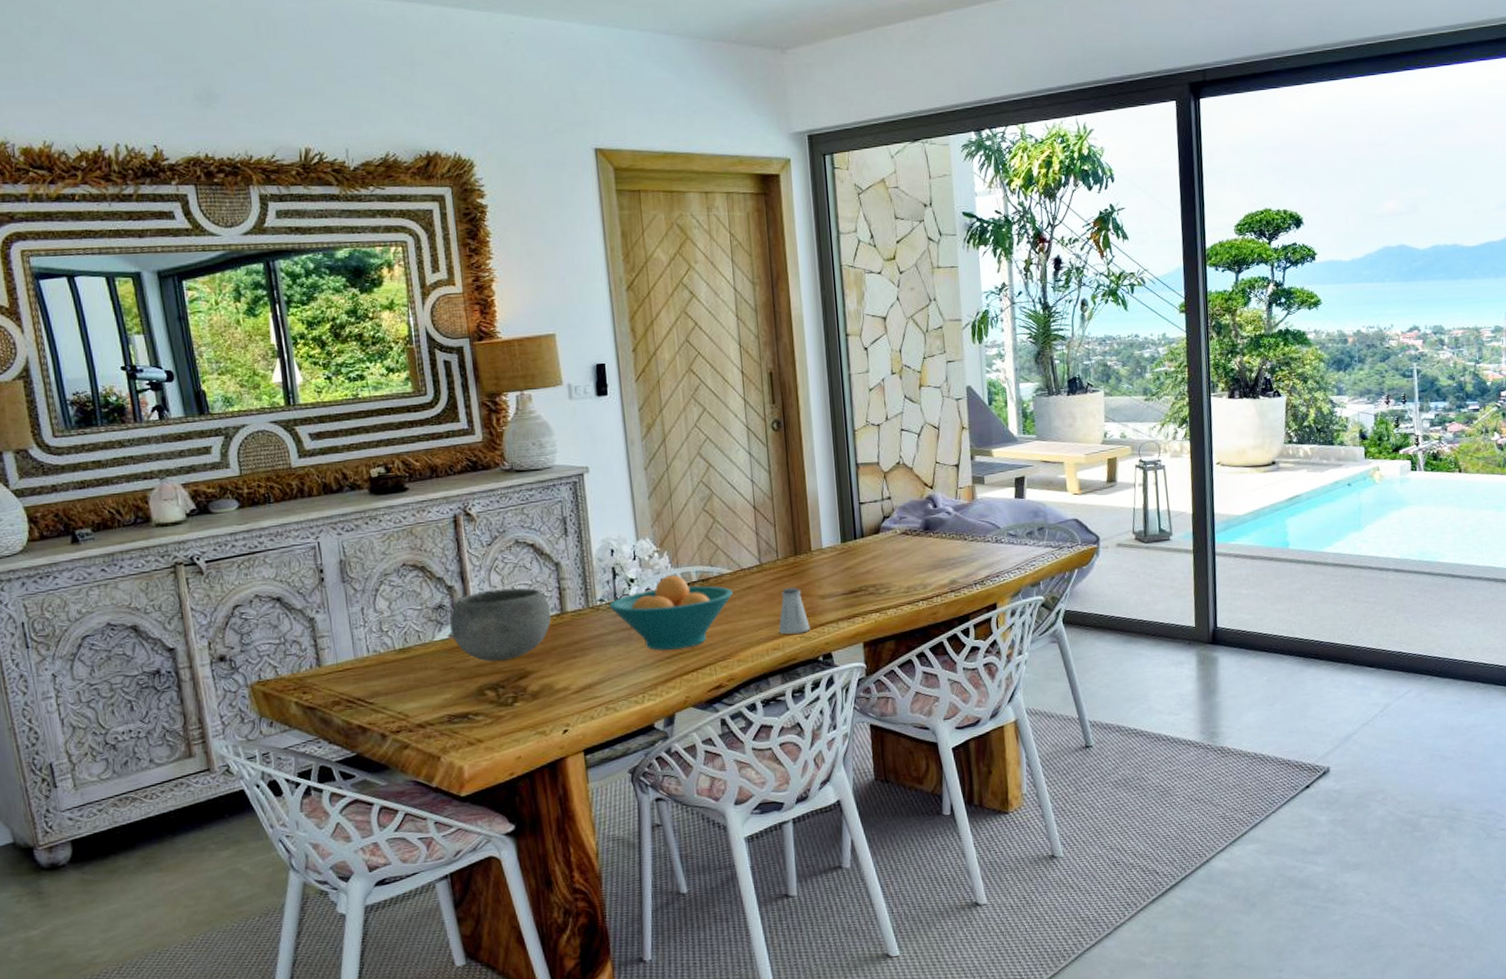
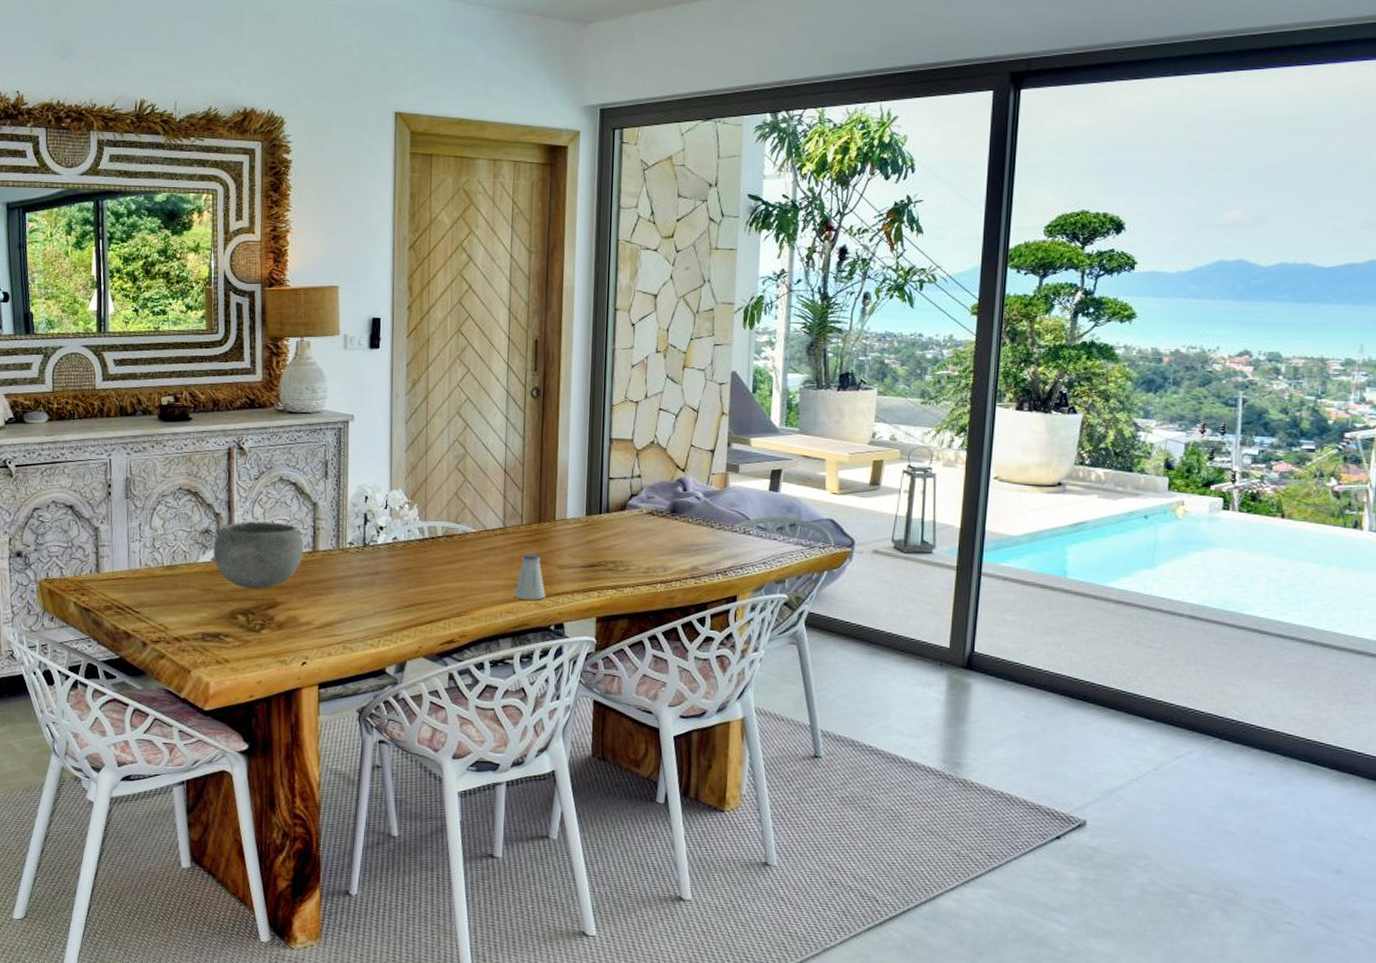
fruit bowl: present [609,575,733,651] -> none [358,528,475,600]

